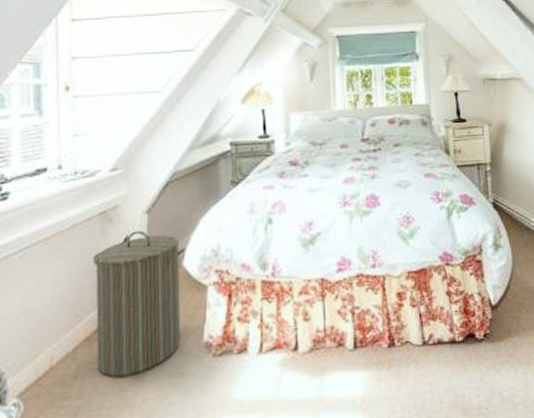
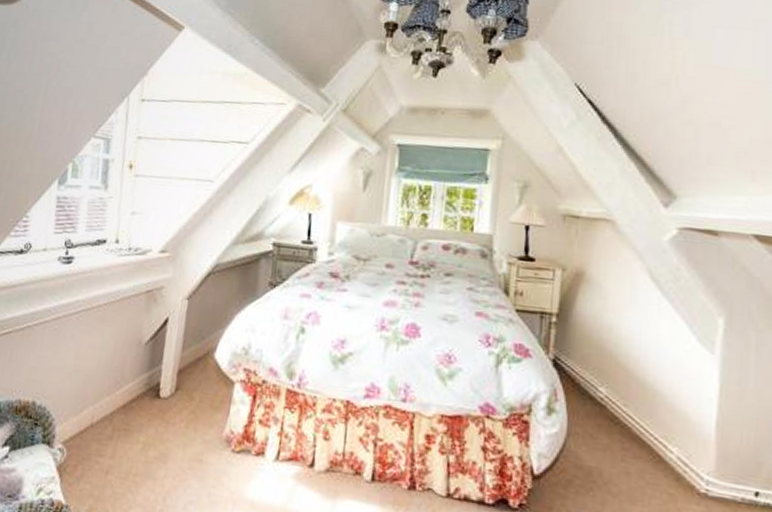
laundry hamper: present [92,230,185,377] -> none [129,314,218,450]

